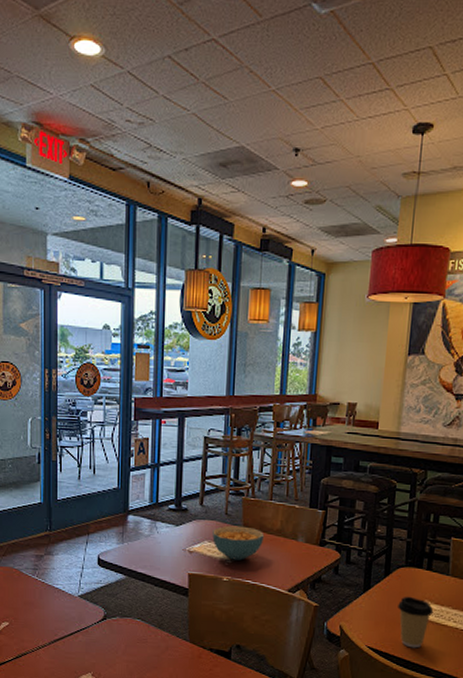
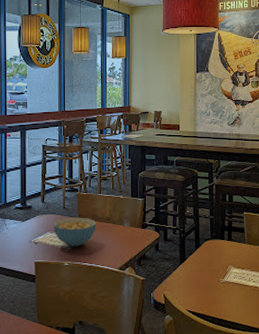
coffee cup: present [398,596,434,649] -> none [208,263,237,308]

